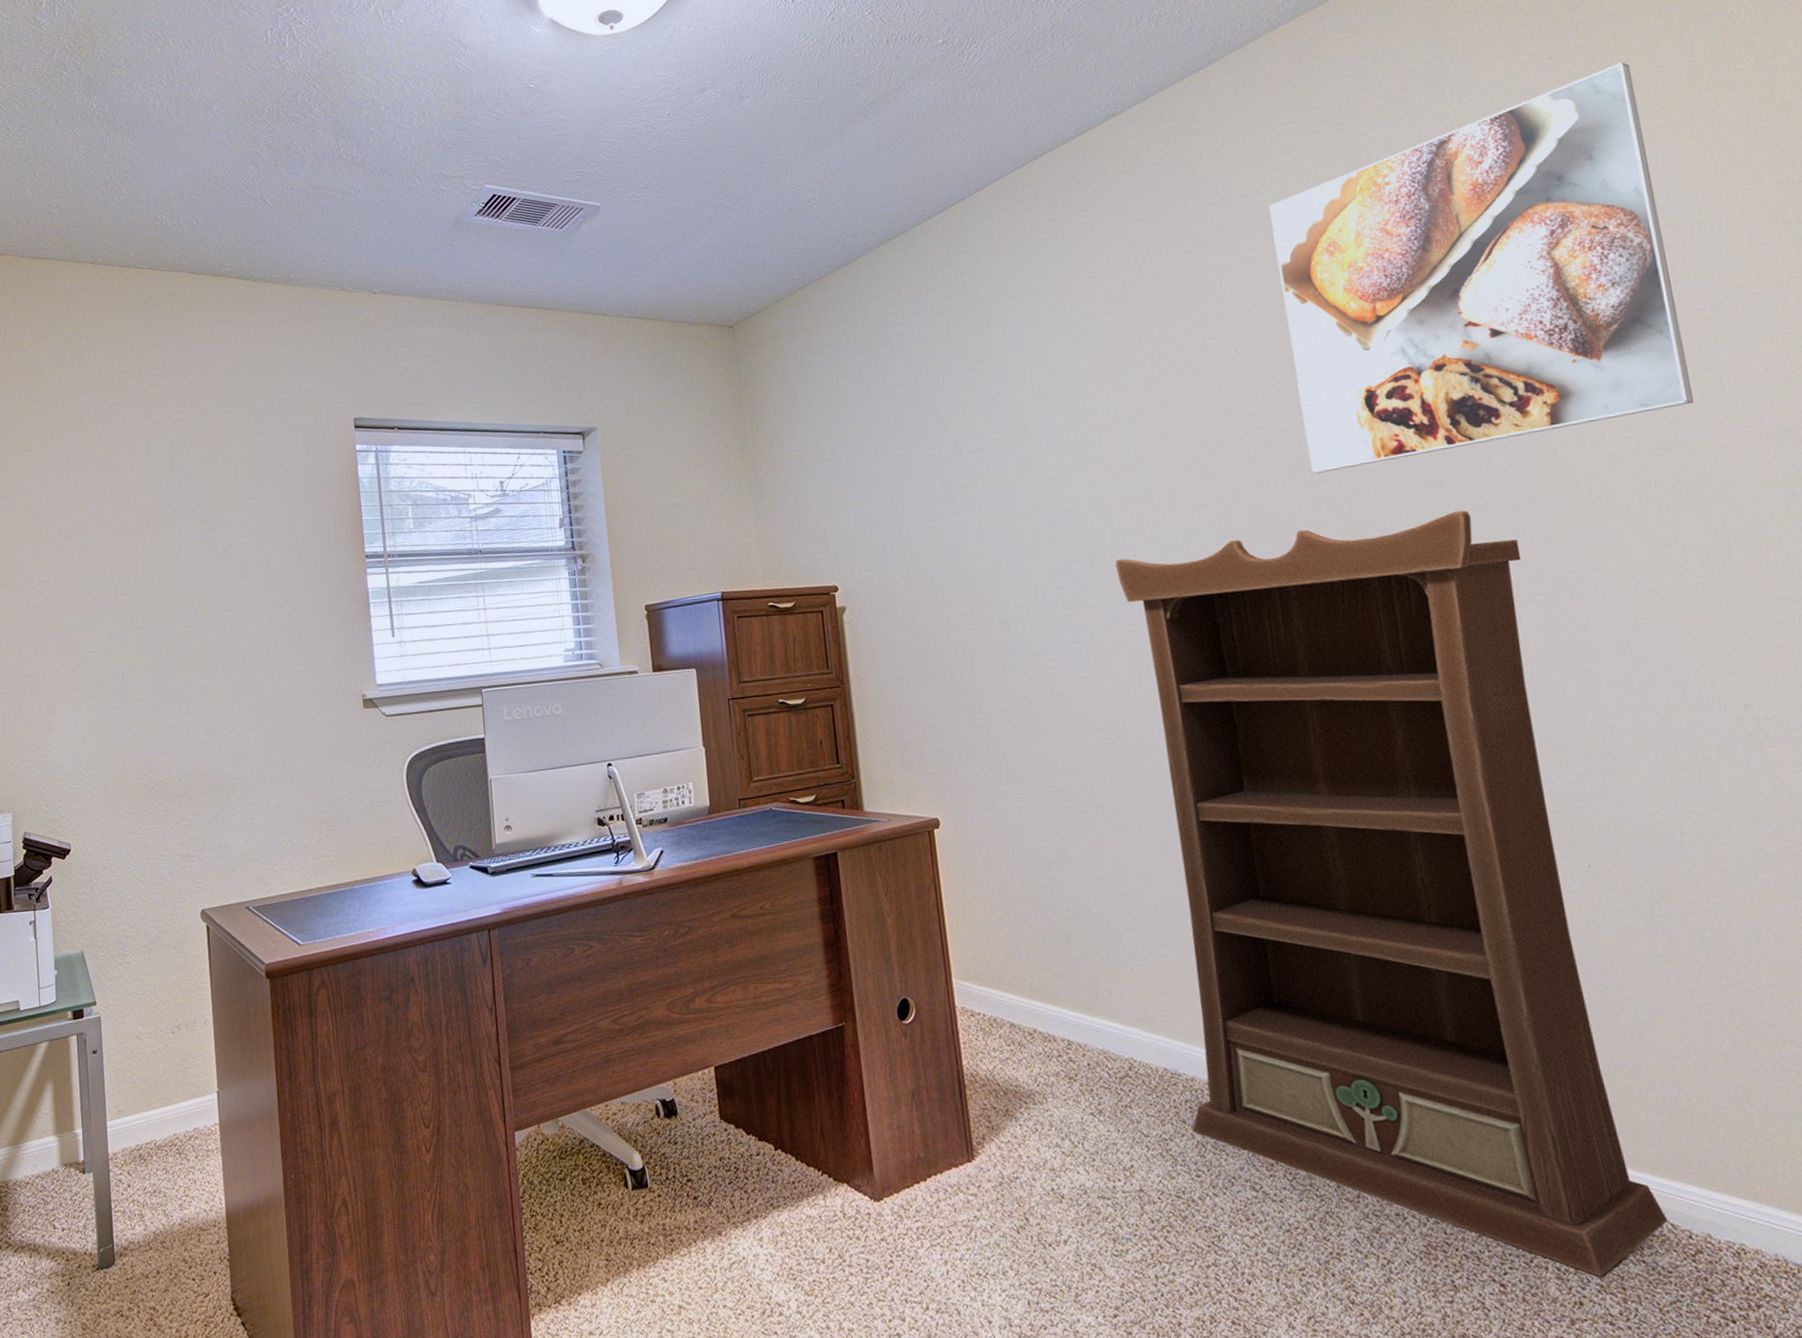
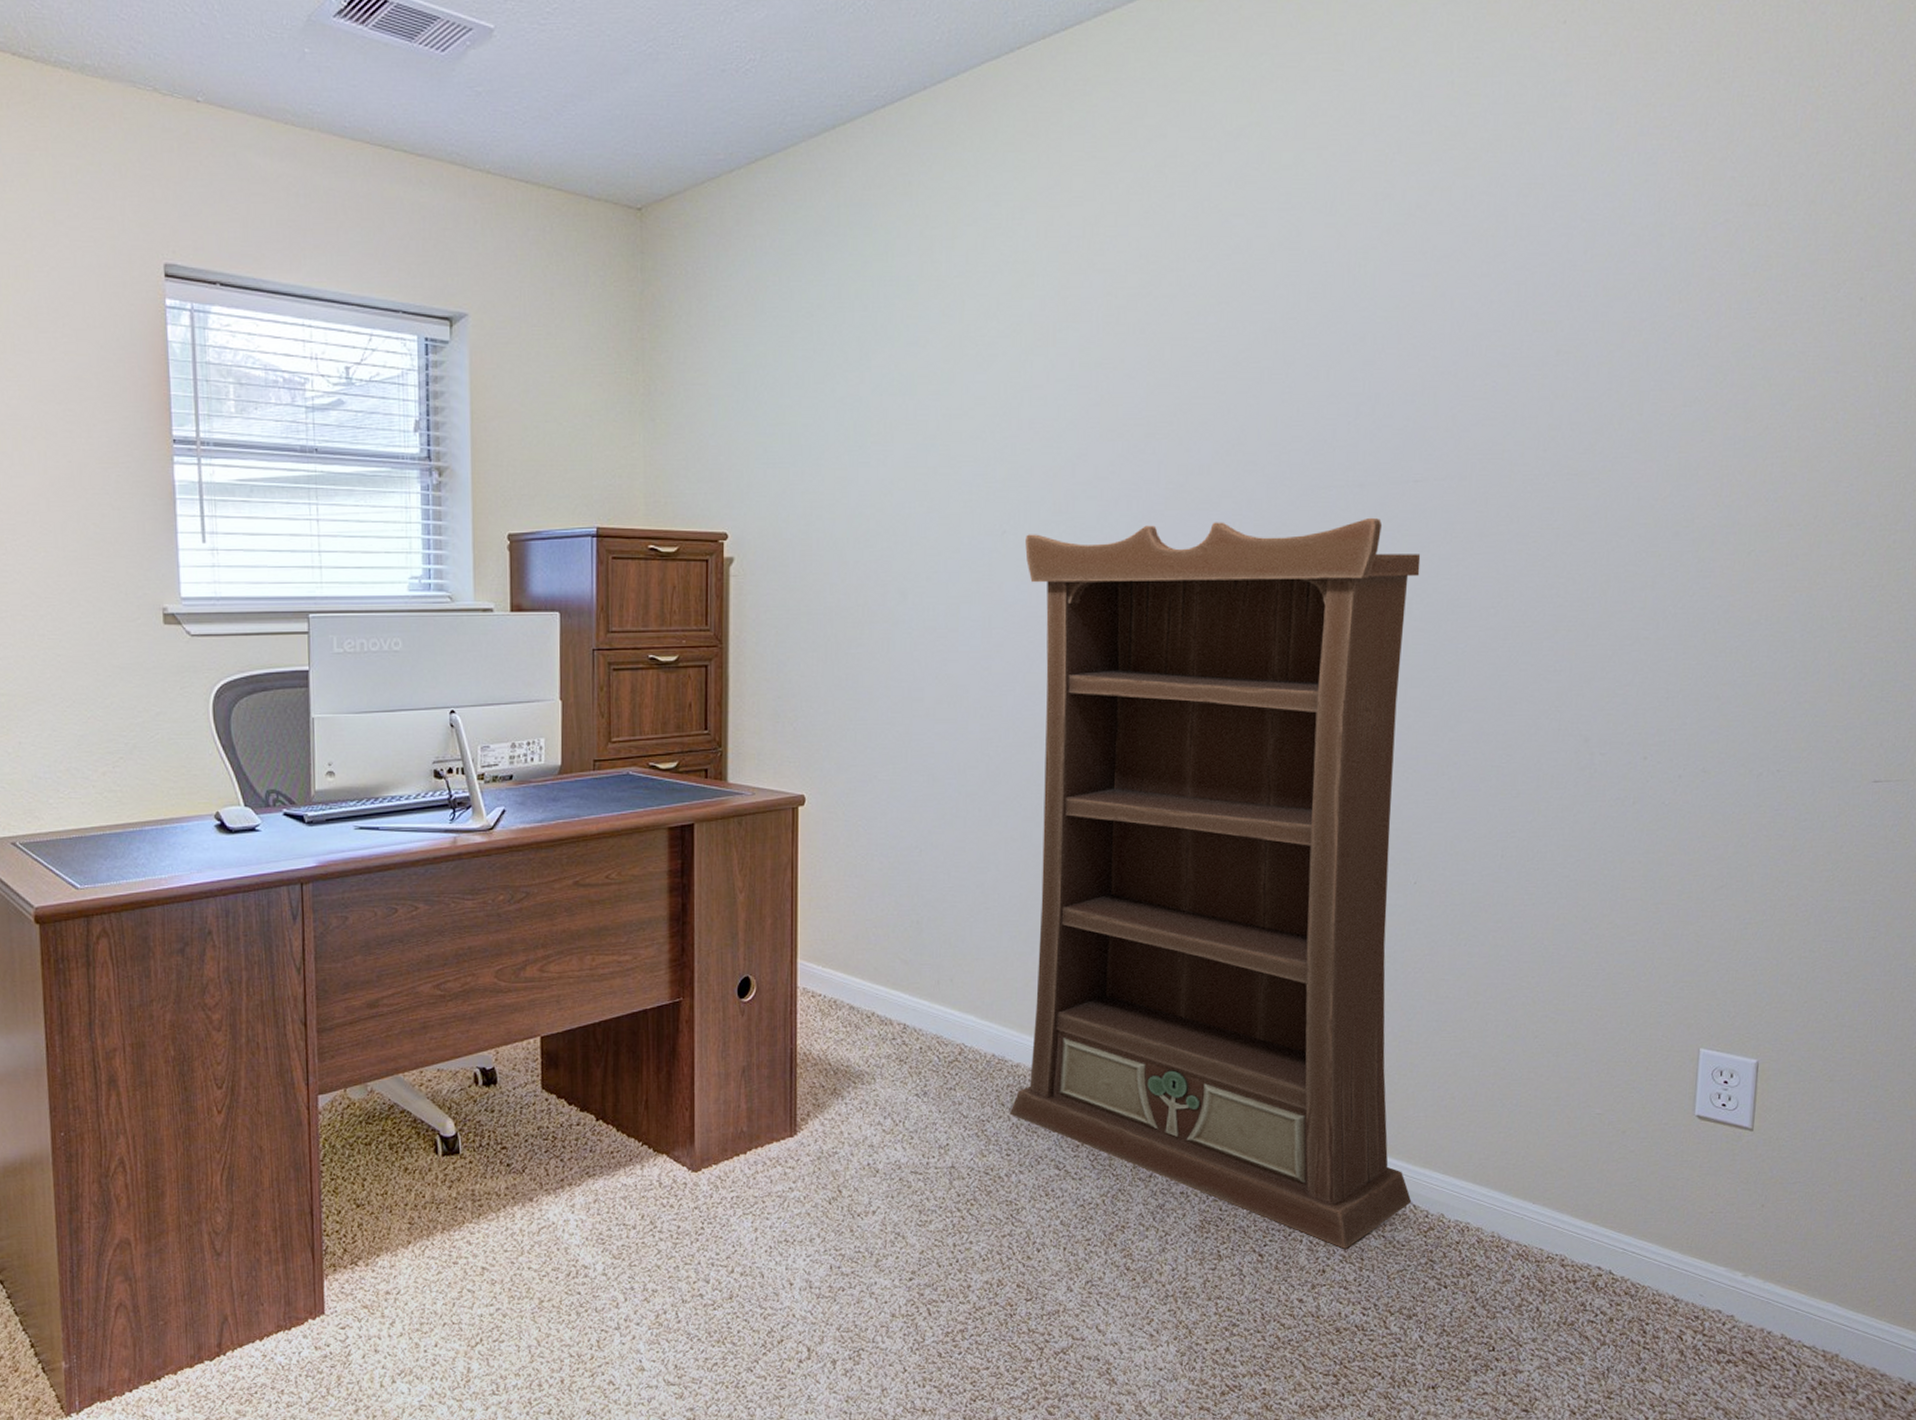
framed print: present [1269,62,1693,474] -> none [1238,40,1639,462]

